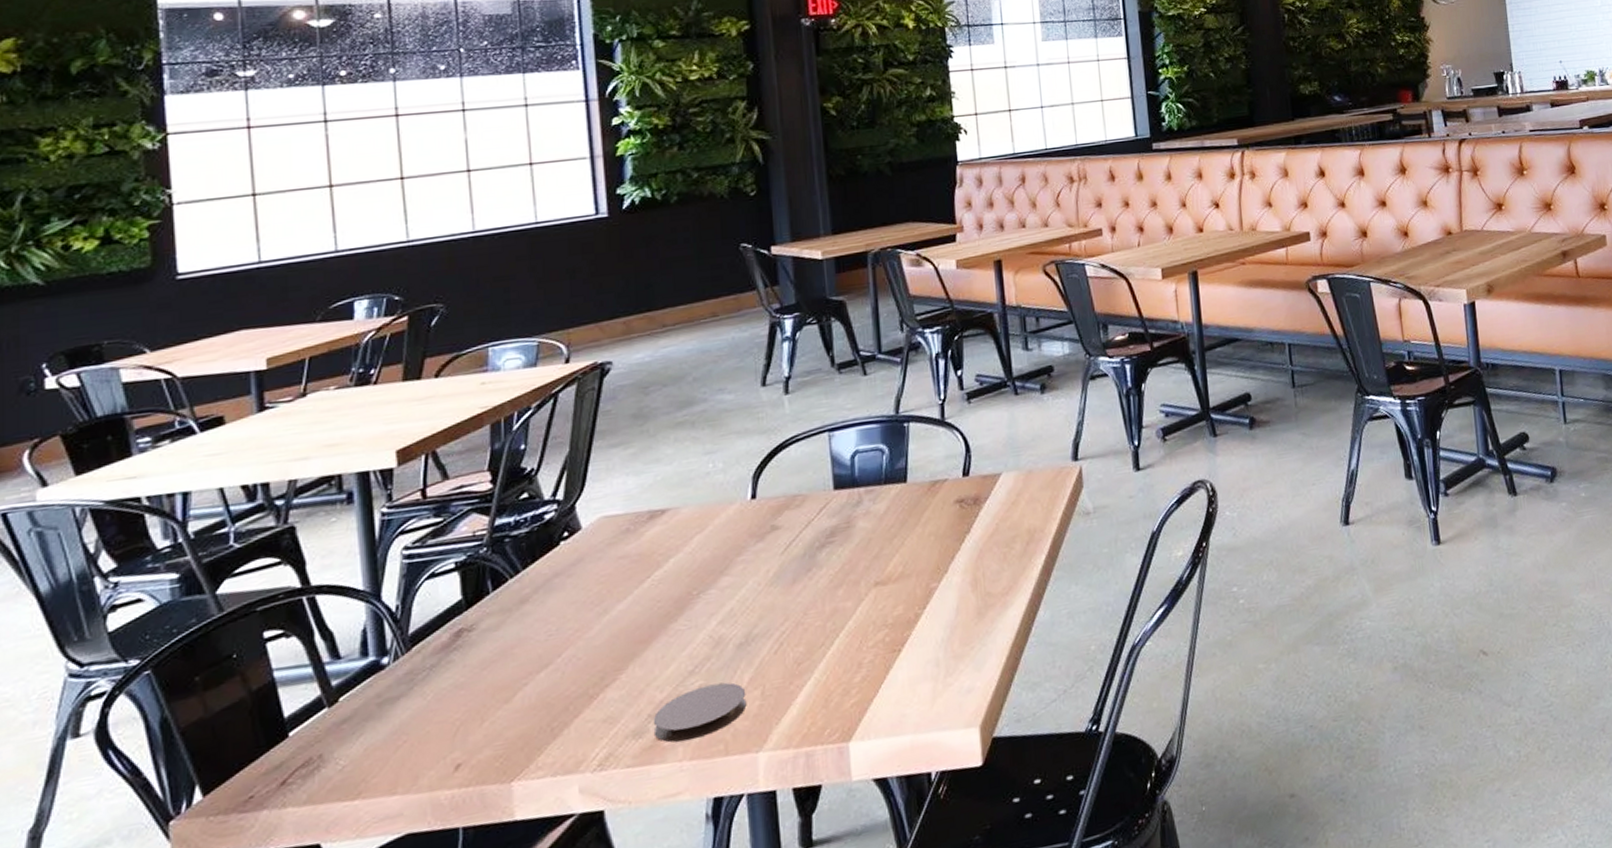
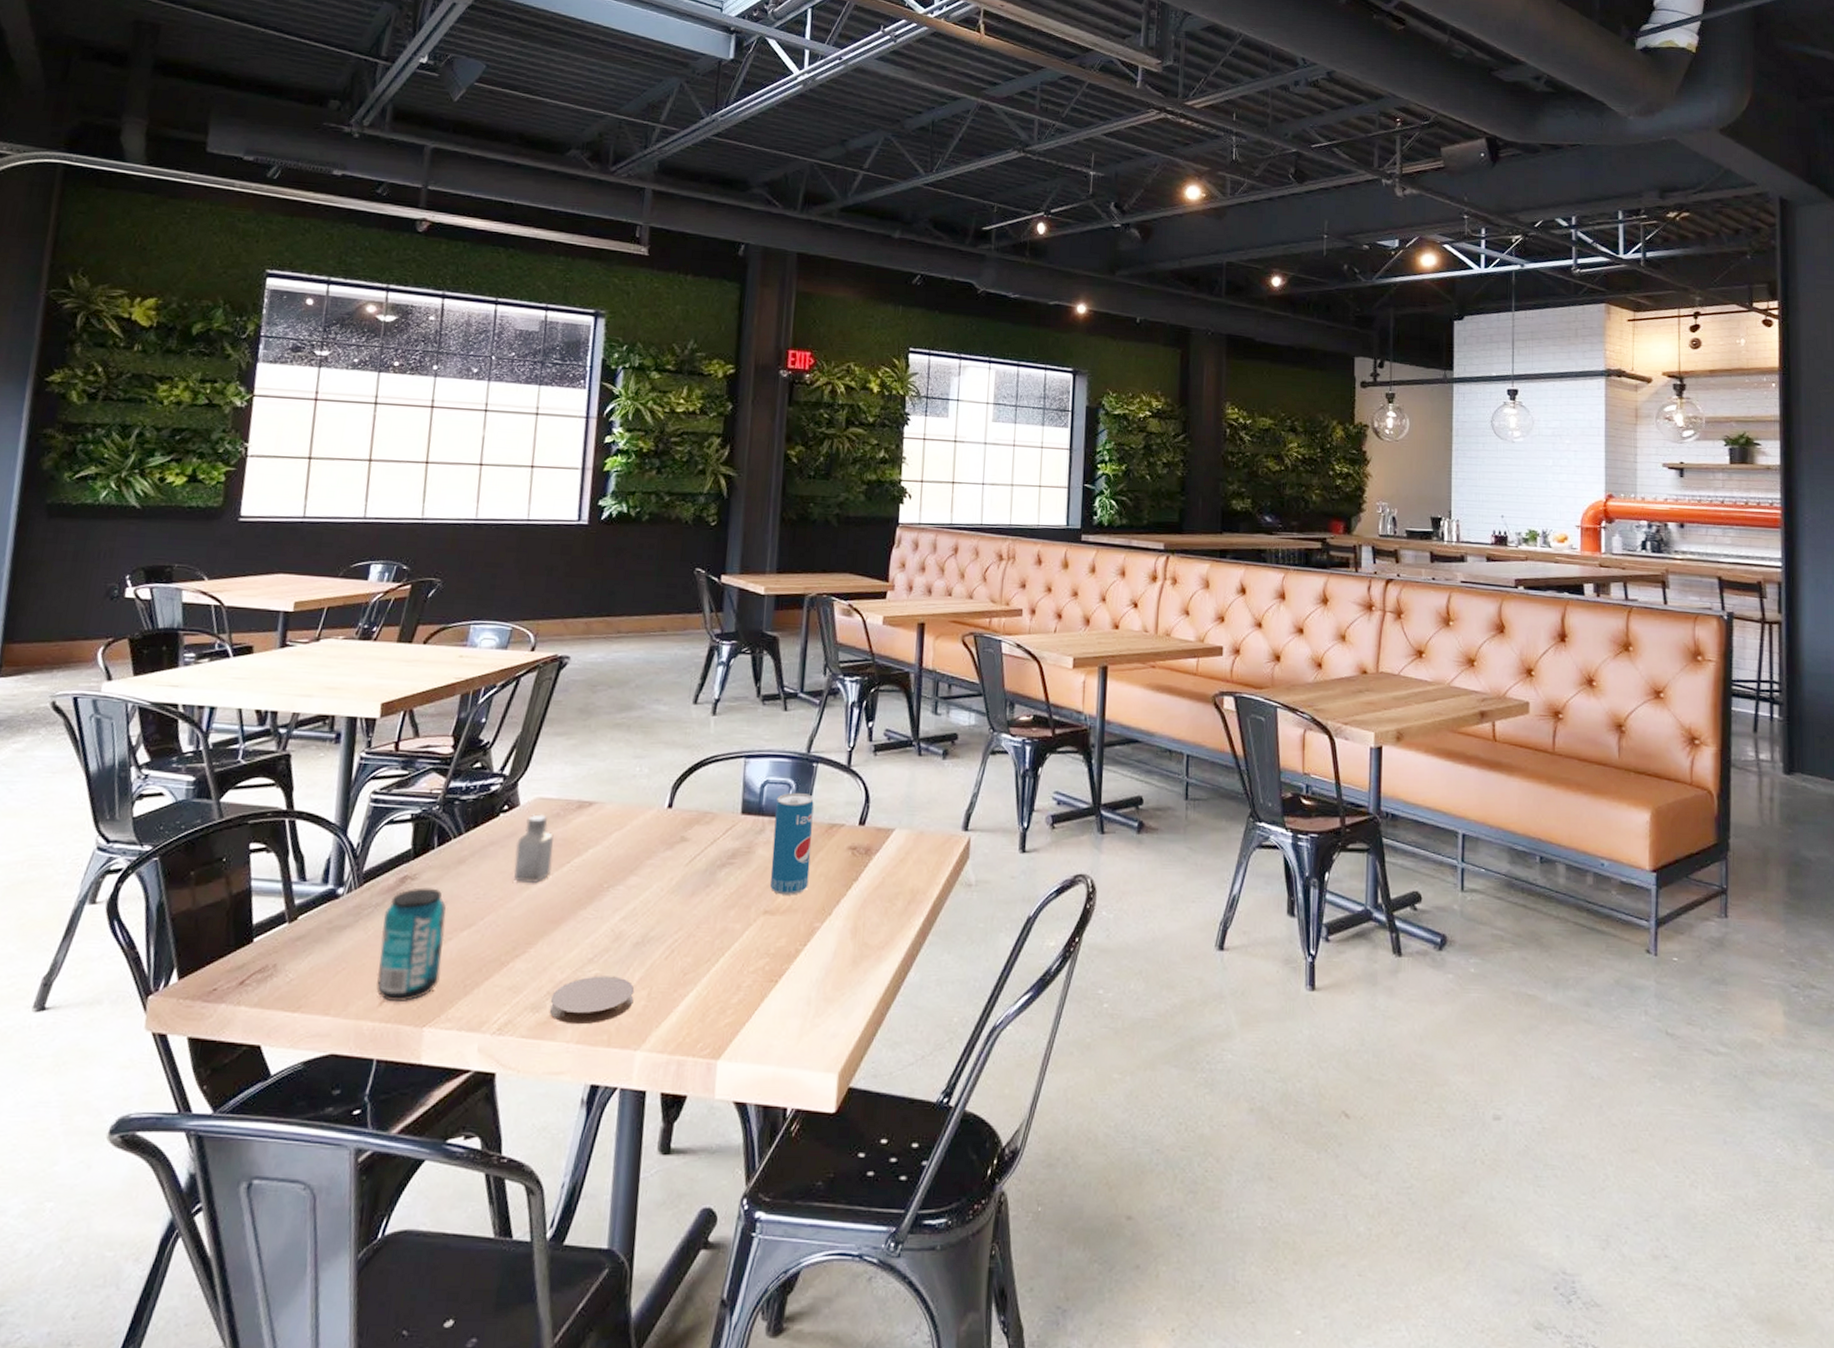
beverage can: none [442,634,521,764] -> present [376,887,446,1001]
saltshaker: none [584,533,630,609] -> present [514,814,554,883]
beverage can: none [869,455,918,564] -> present [770,792,814,895]

